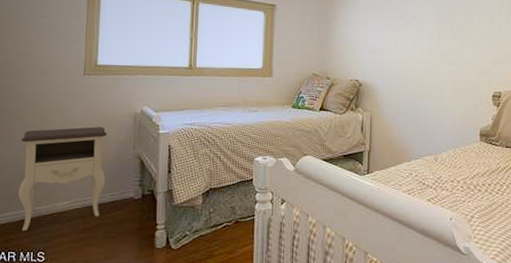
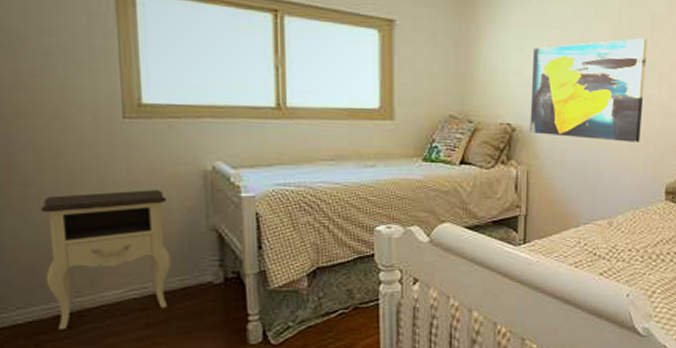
wall art: none [373,16,463,95] -> present [530,38,647,142]

